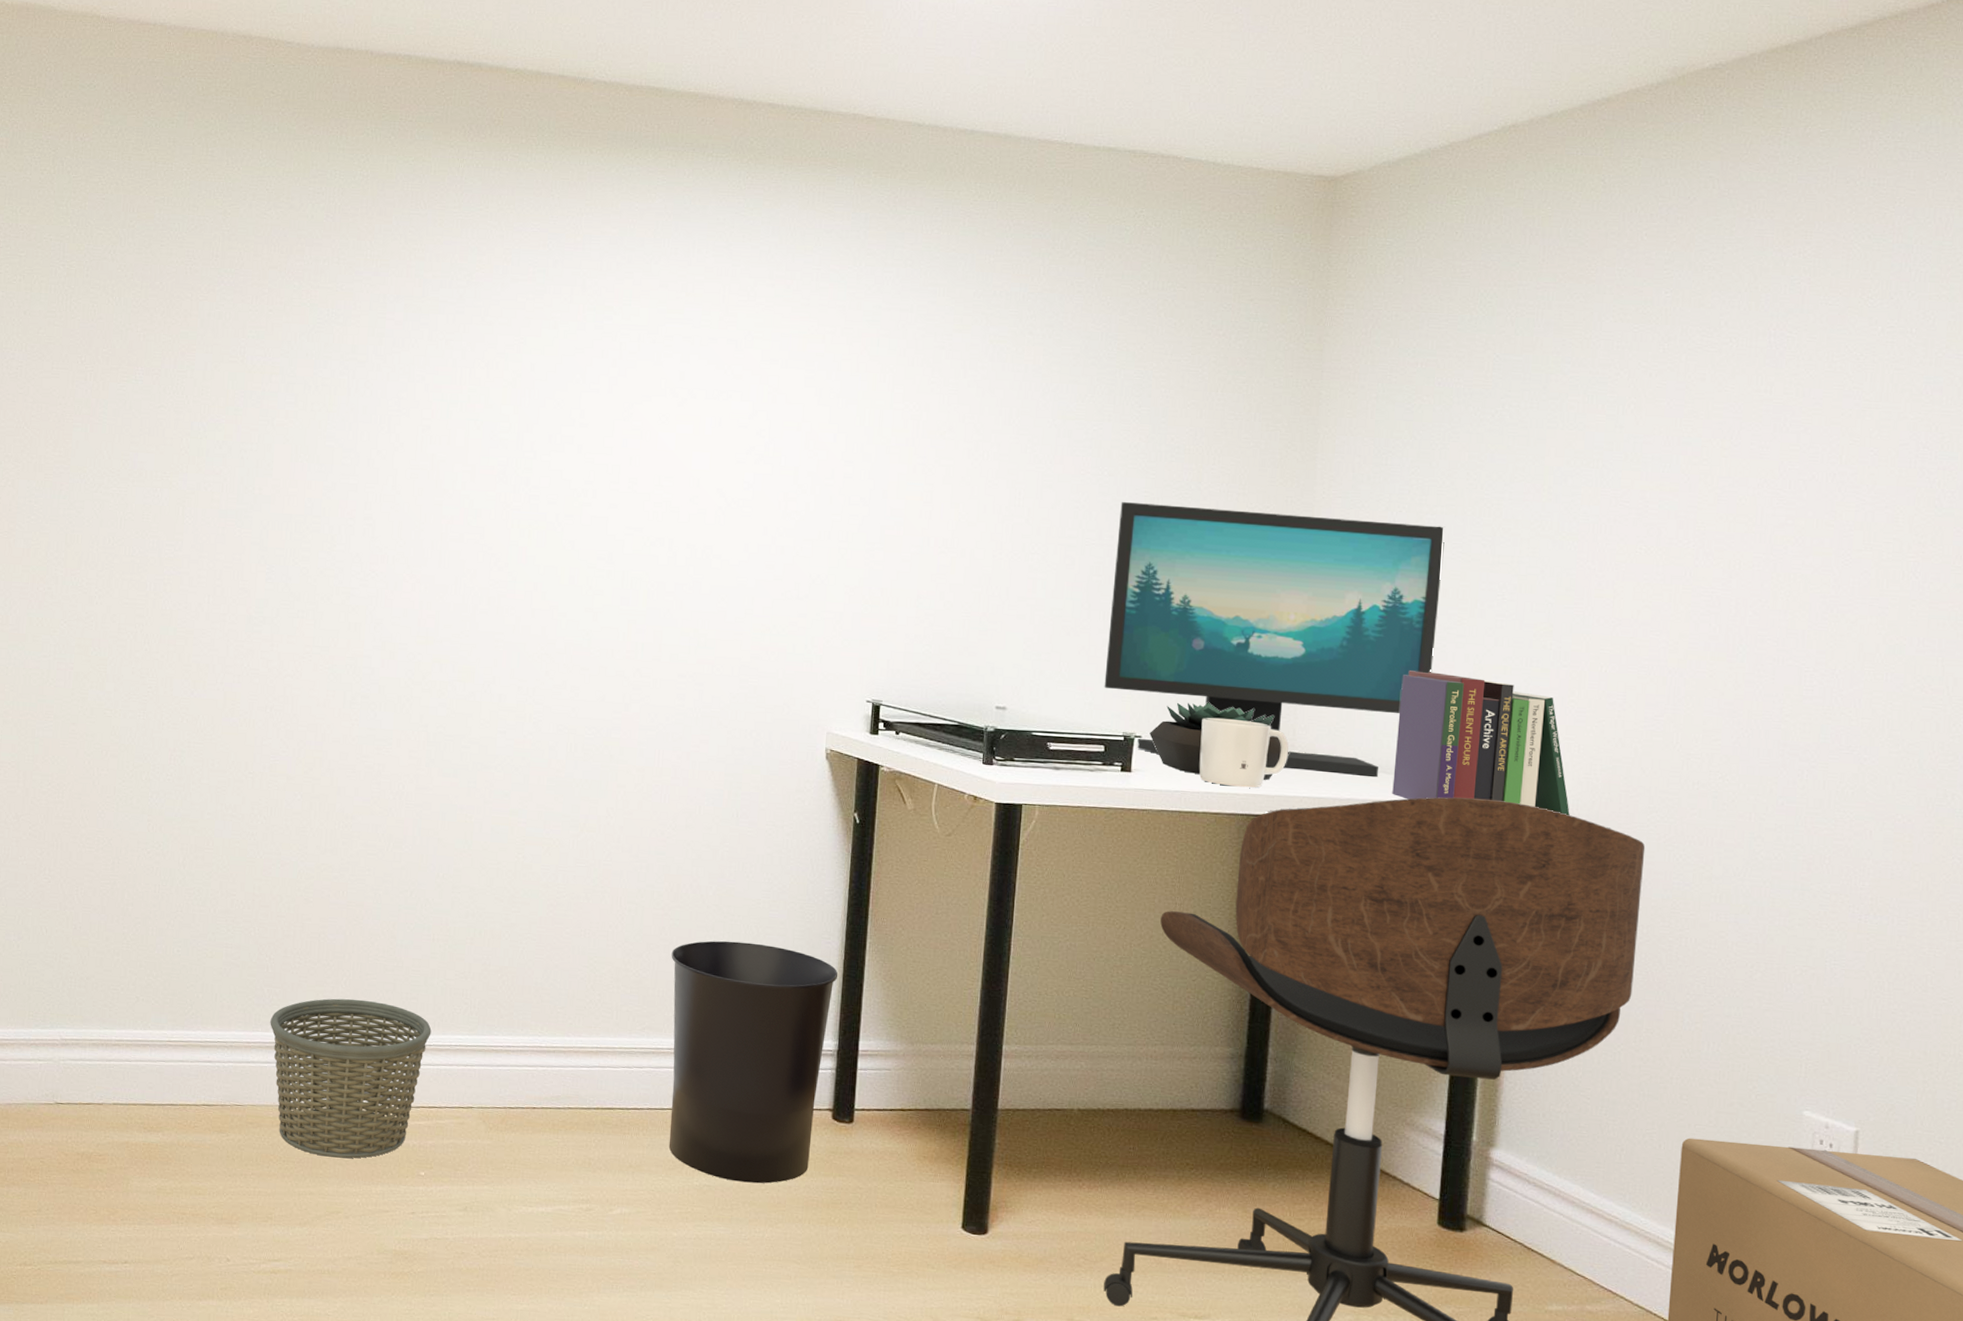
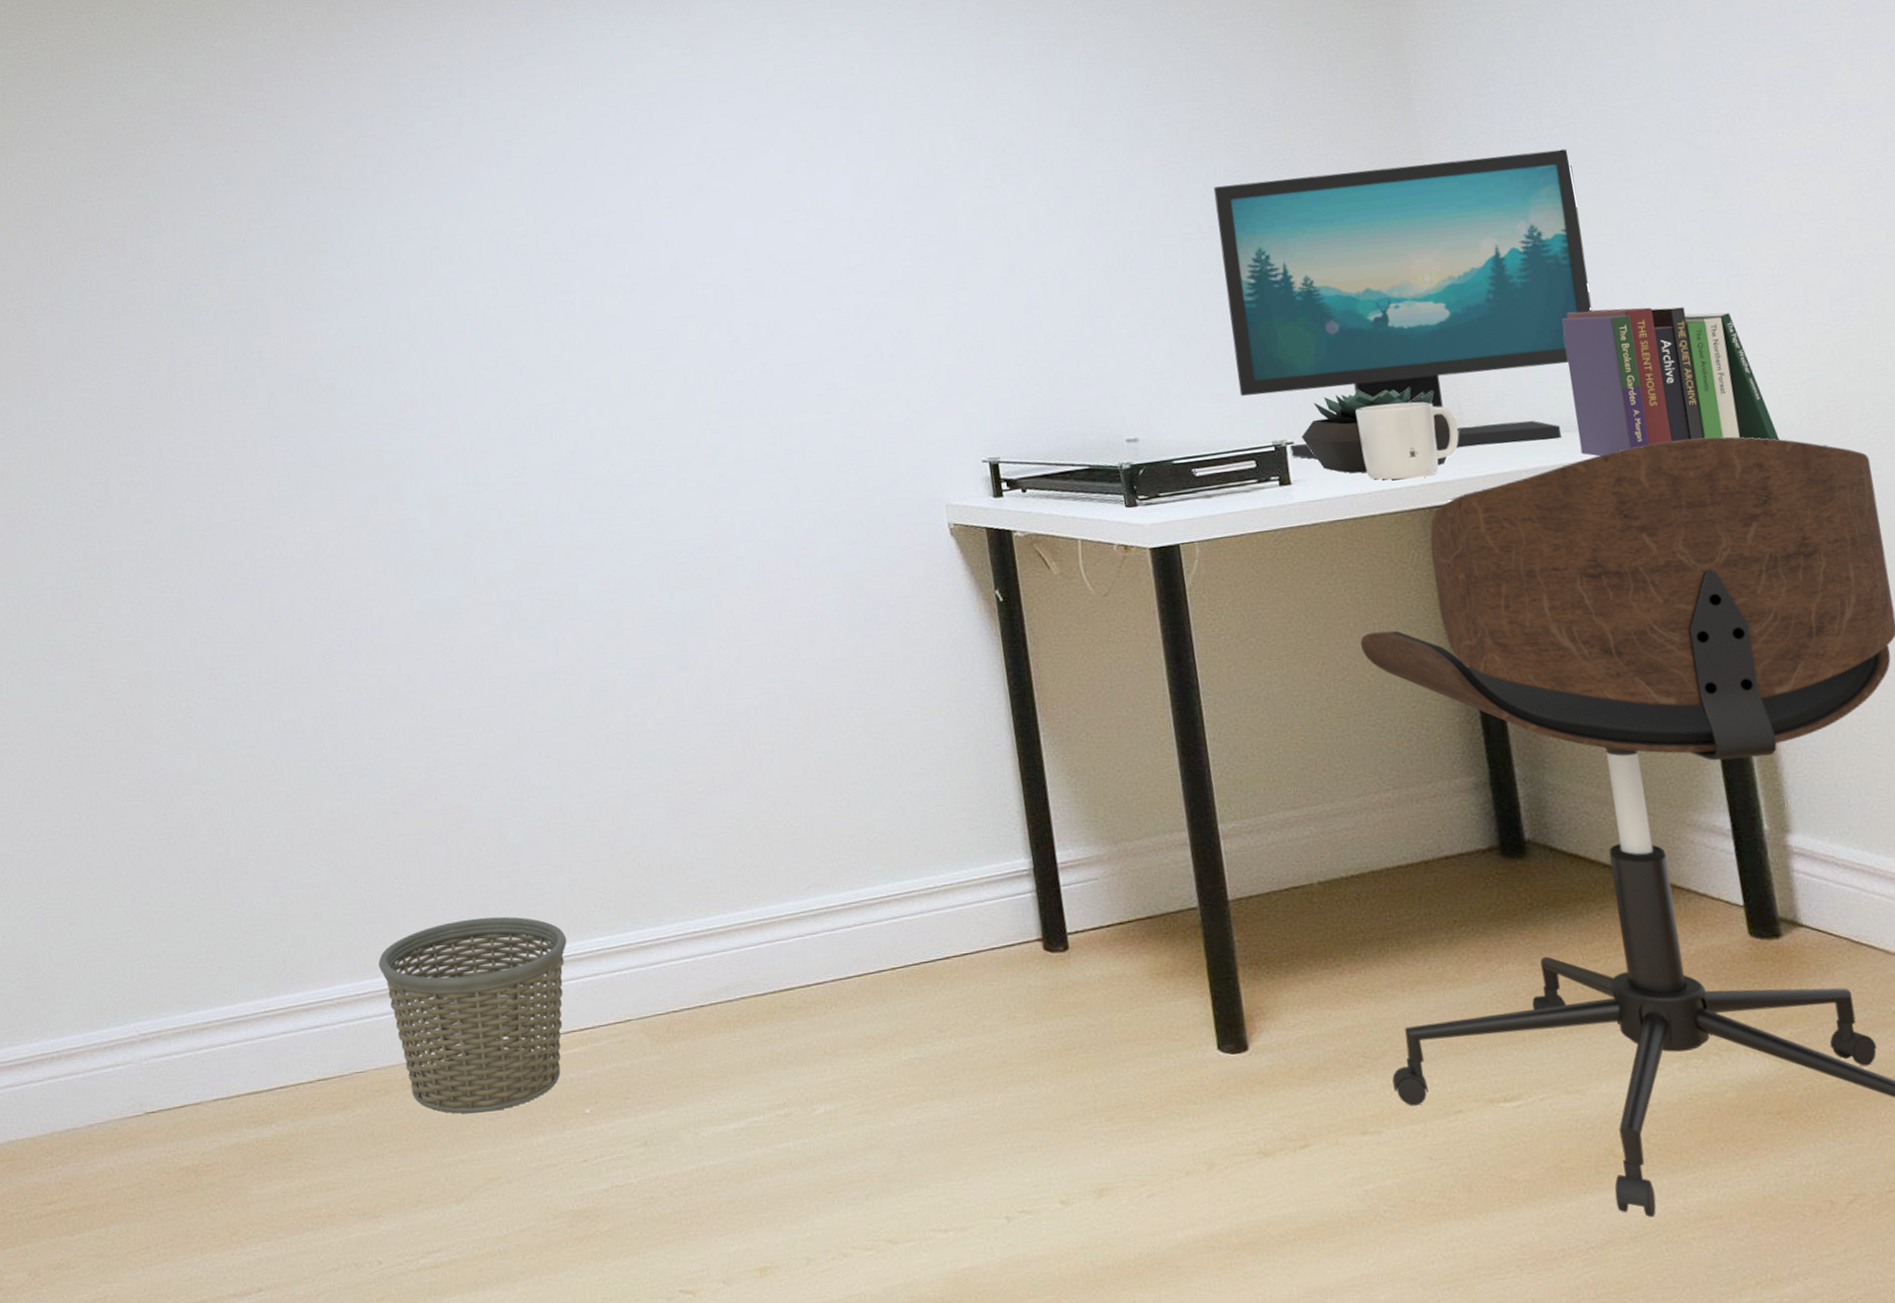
waste bin: present [668,941,838,1184] -> none [822,761,1029,1047]

